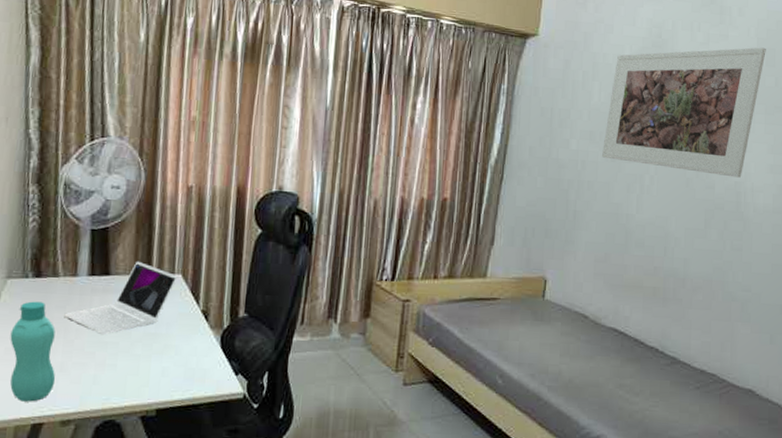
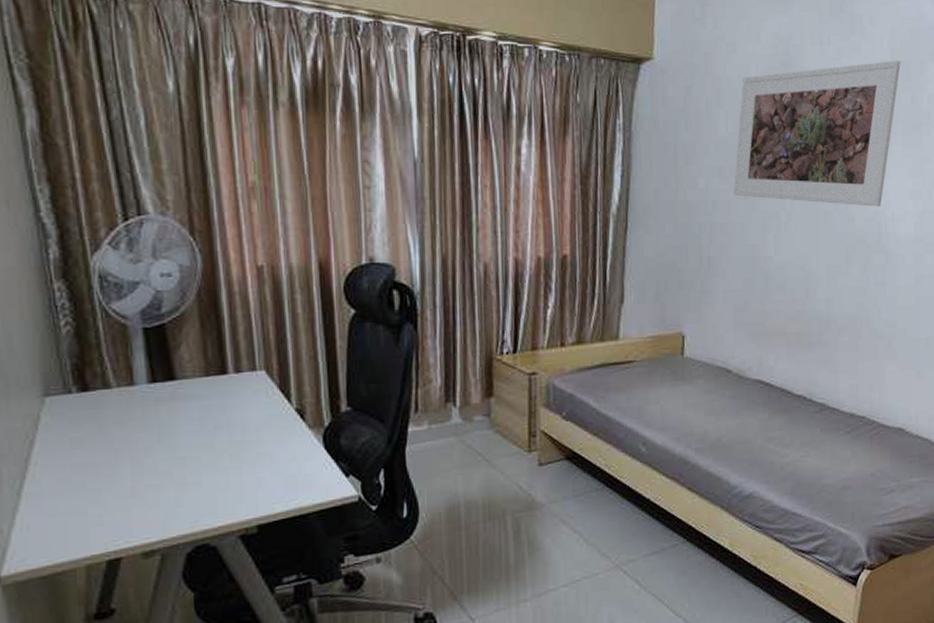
bottle: present [10,301,56,402] -> none [60,419,128,537]
laptop: present [64,261,178,335] -> none [126,359,261,450]

